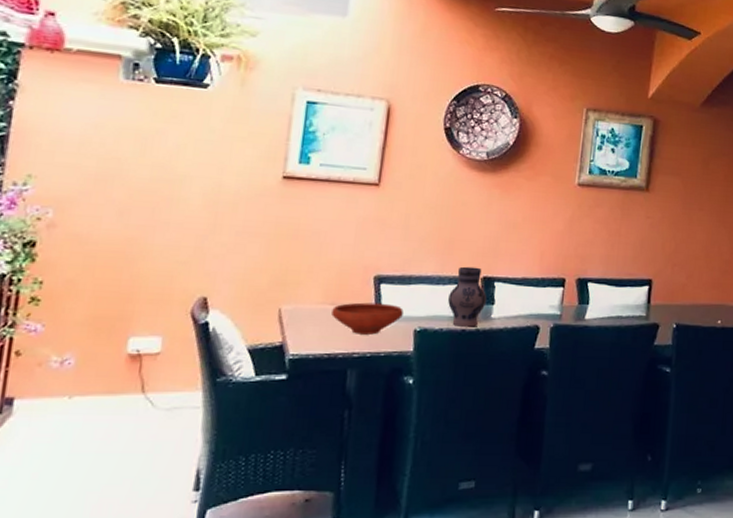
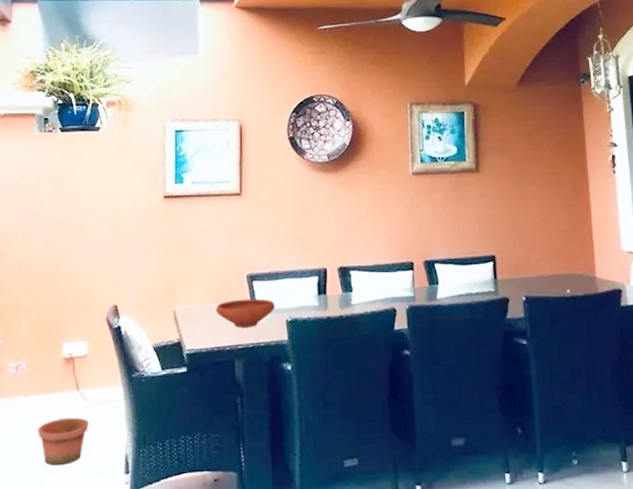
pot: none [82,424,154,479] -> present [38,417,89,465]
pitcher: present [448,266,487,327] -> none [312,259,346,315]

